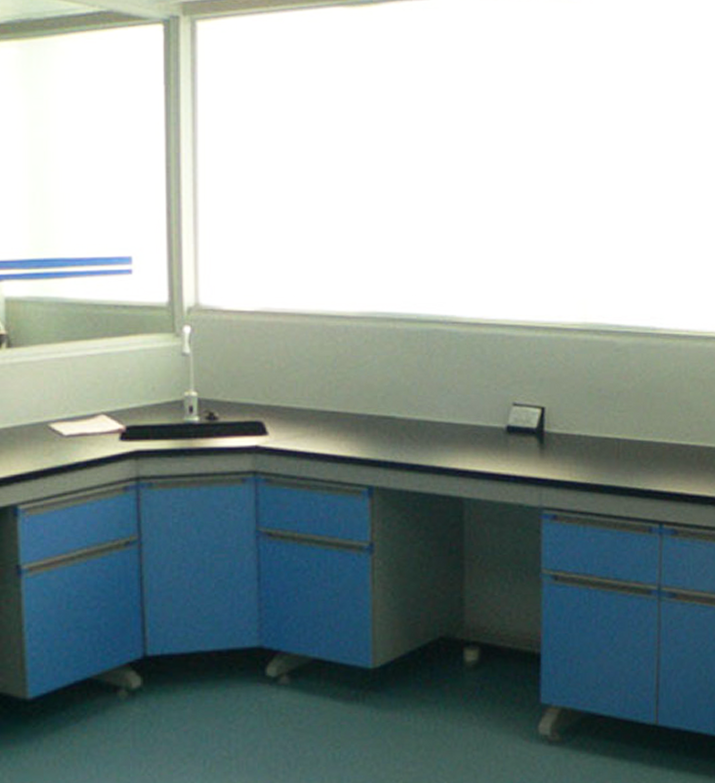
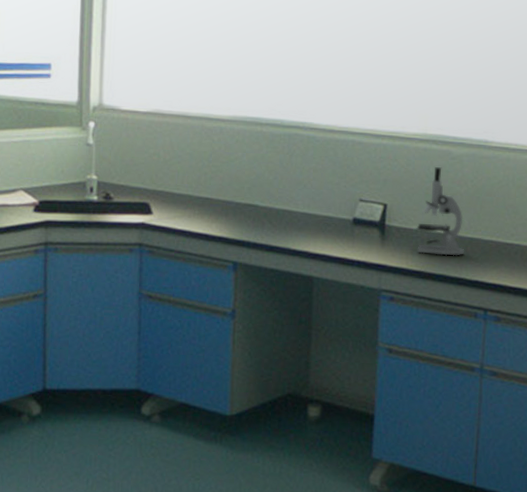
microscope: none [579,361,635,463] -> present [416,167,465,256]

